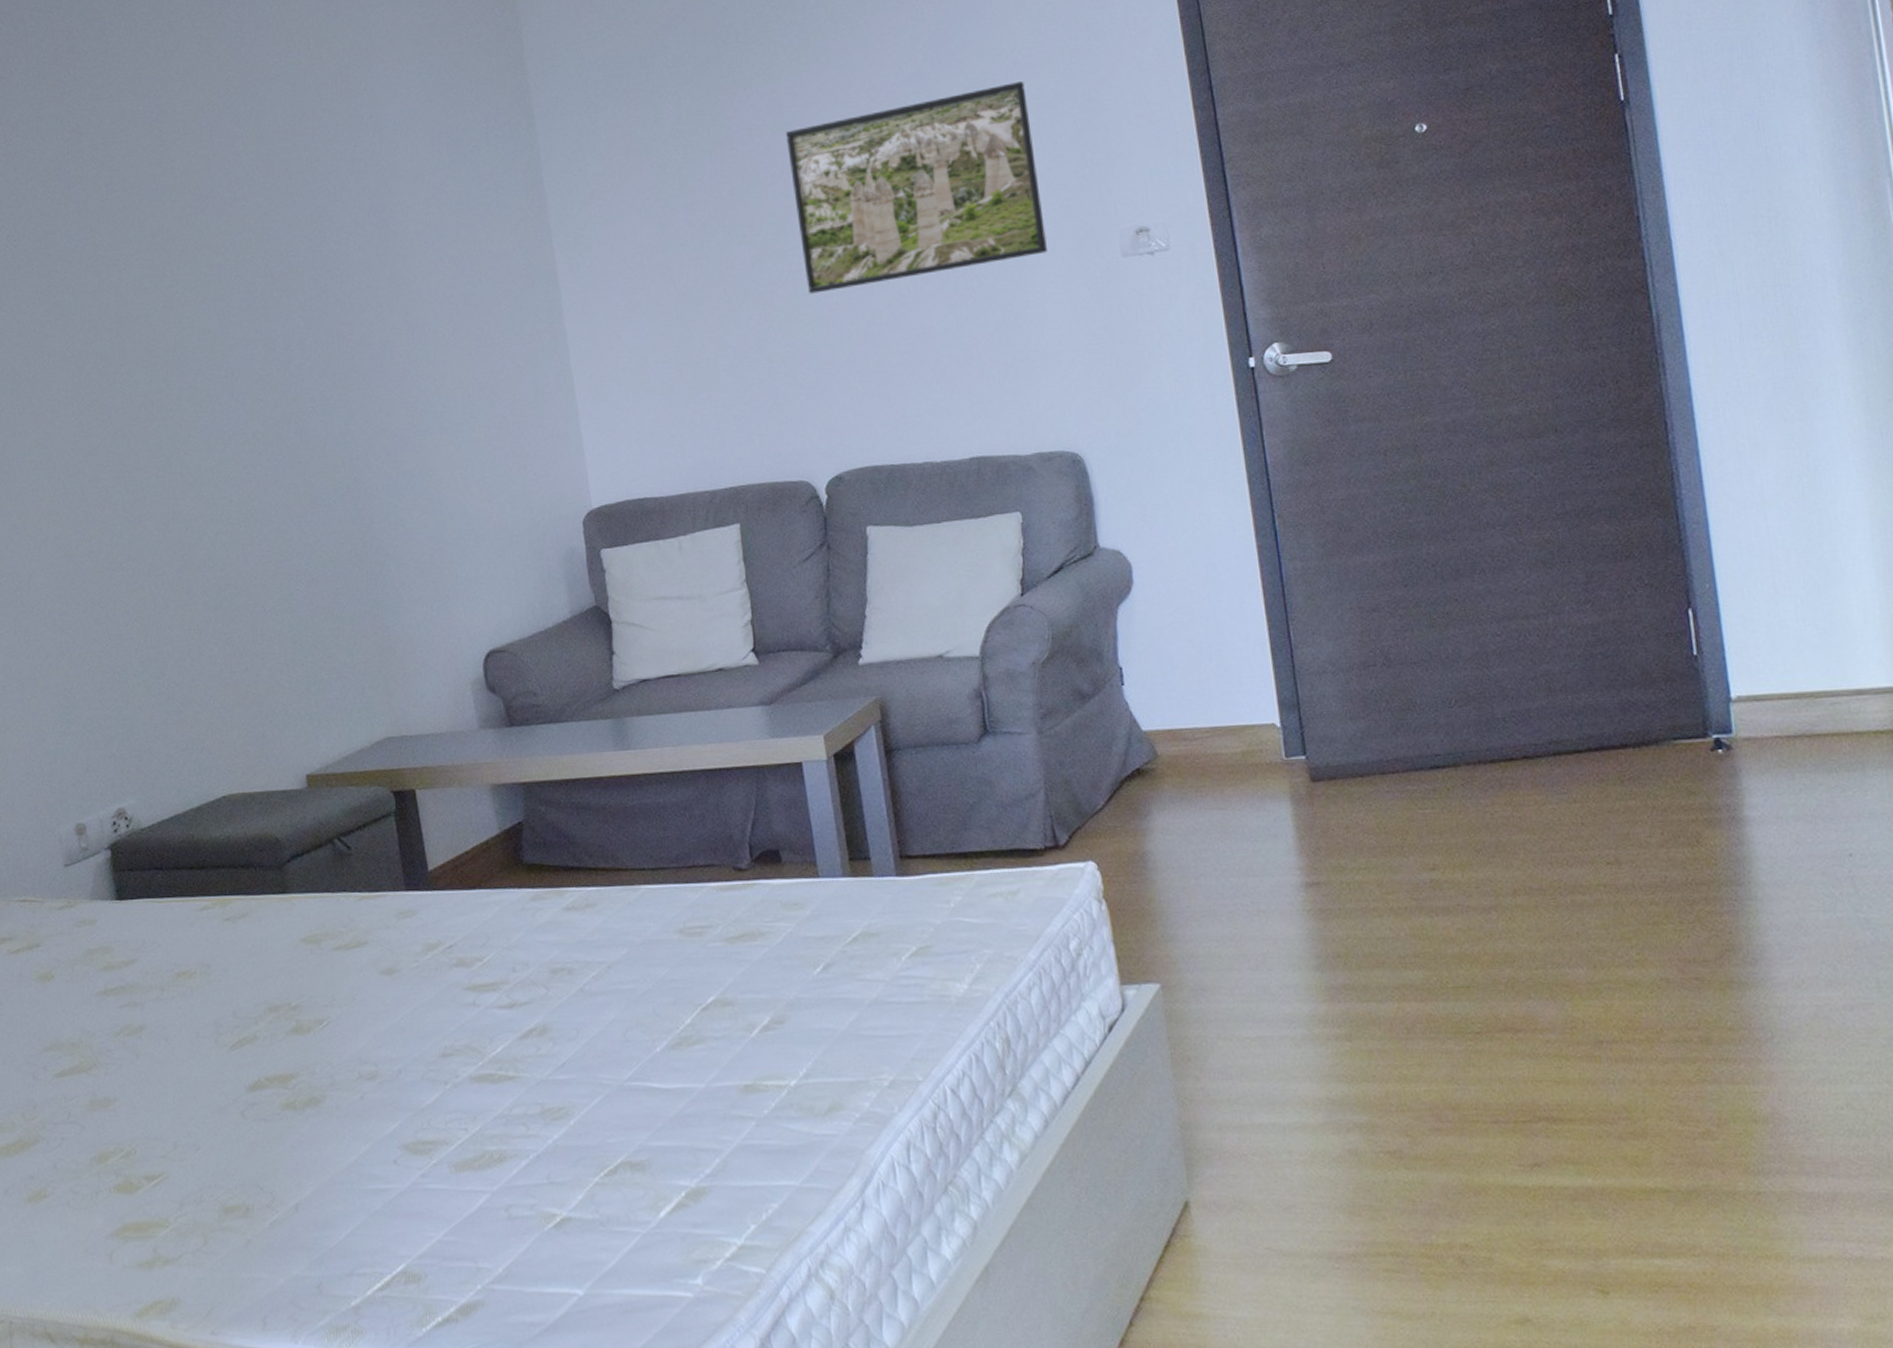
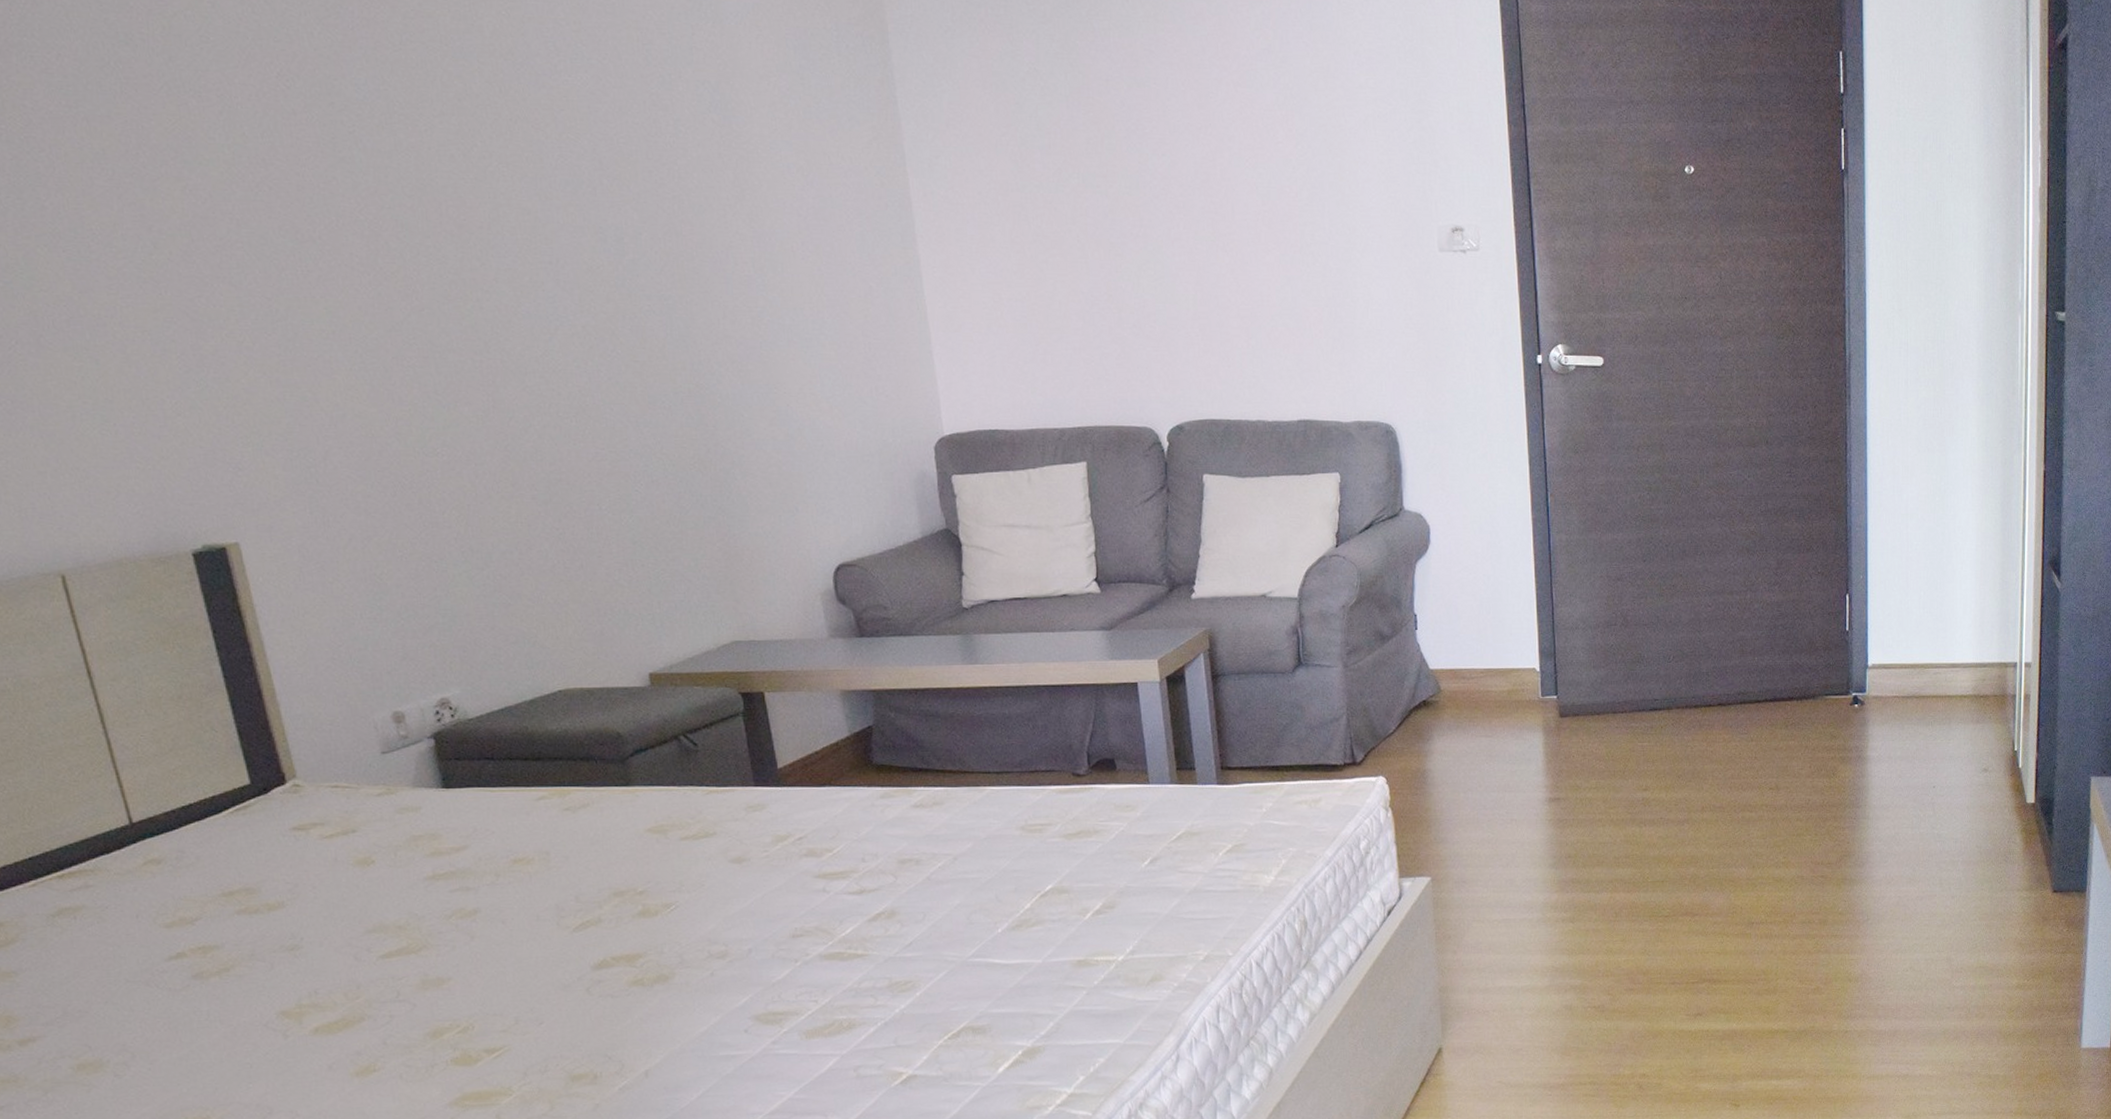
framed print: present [786,81,1047,294] -> none [1141,73,1375,251]

